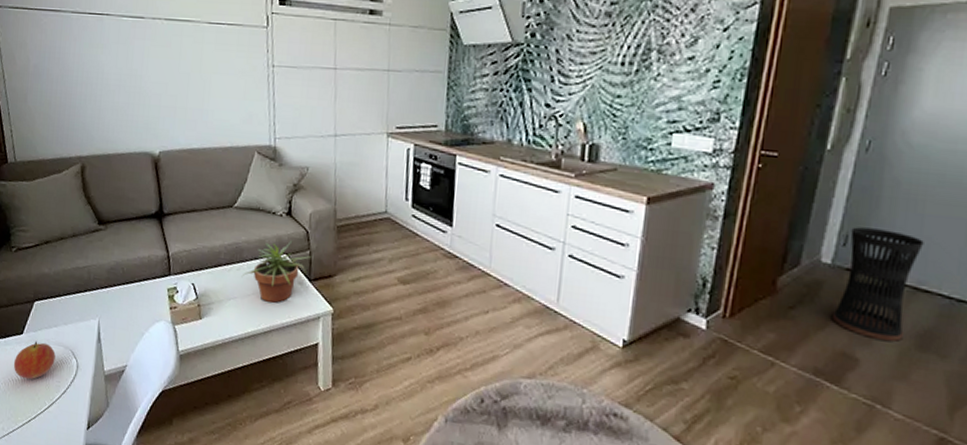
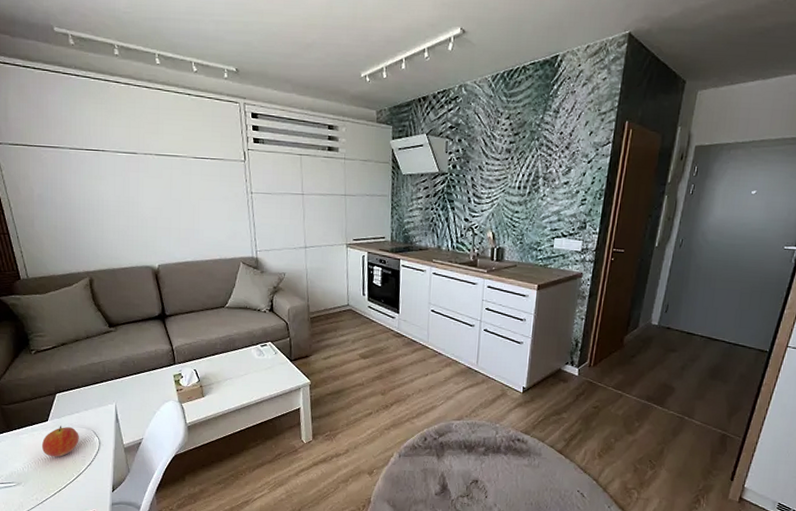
potted plant: present [243,240,312,303] -> none [236,331,292,380]
umbrella stand: present [831,227,924,342] -> none [658,299,715,375]

